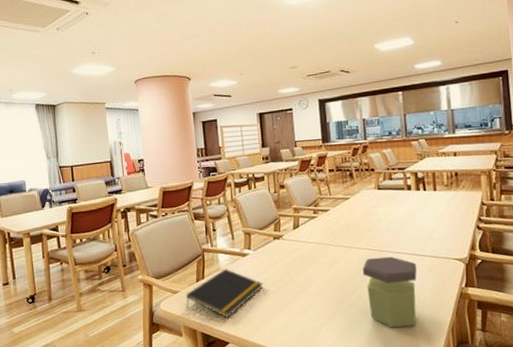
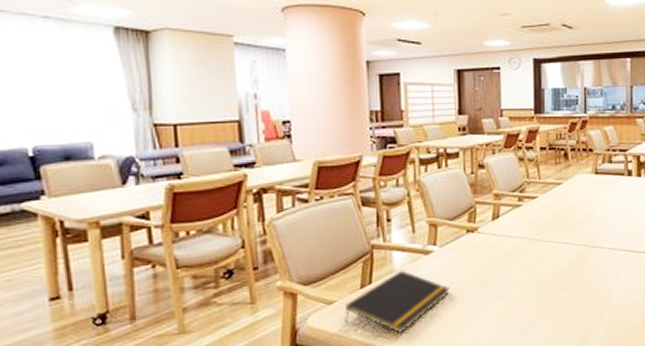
jar: present [362,256,417,328] -> none [570,253,630,336]

